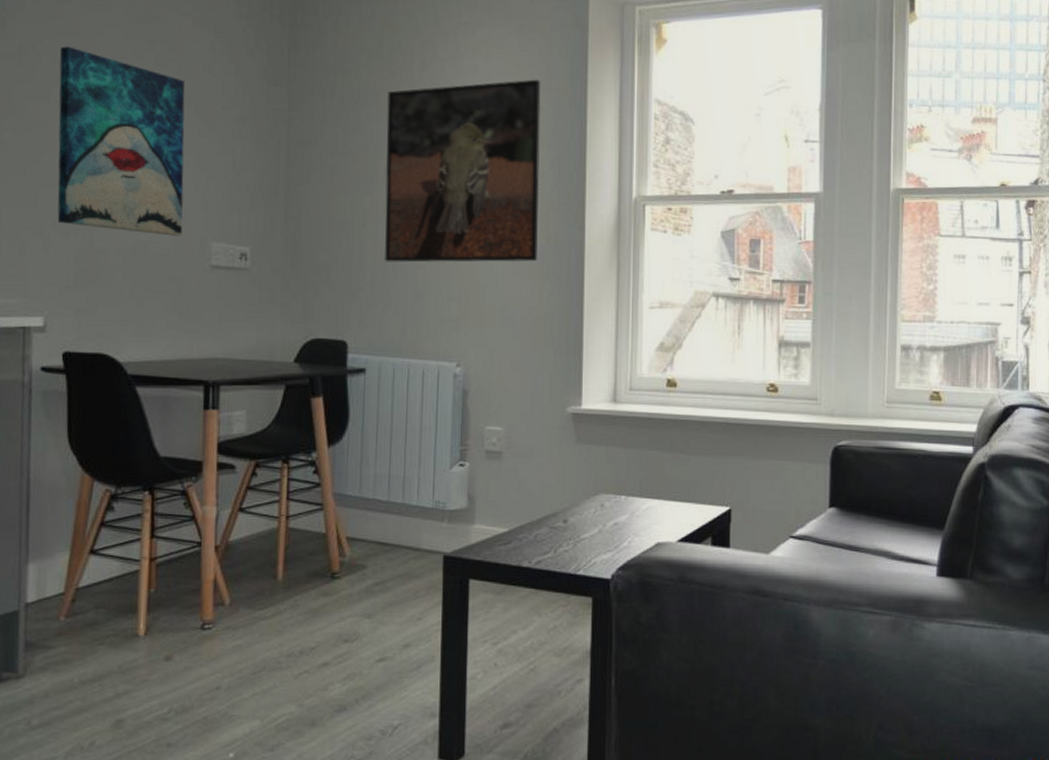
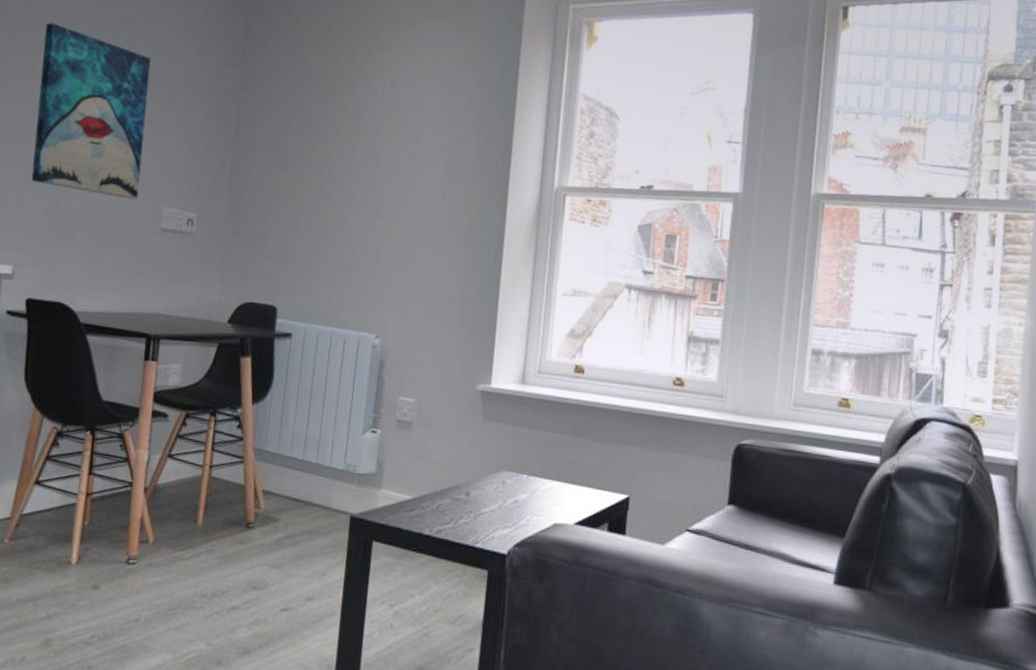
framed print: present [385,79,541,263] -> none [317,70,475,244]

